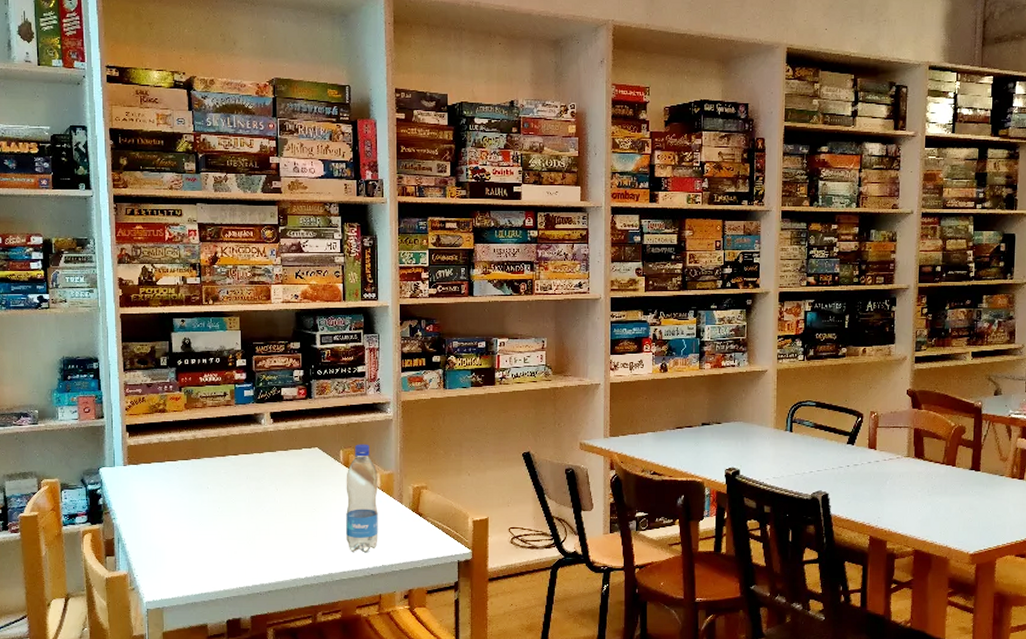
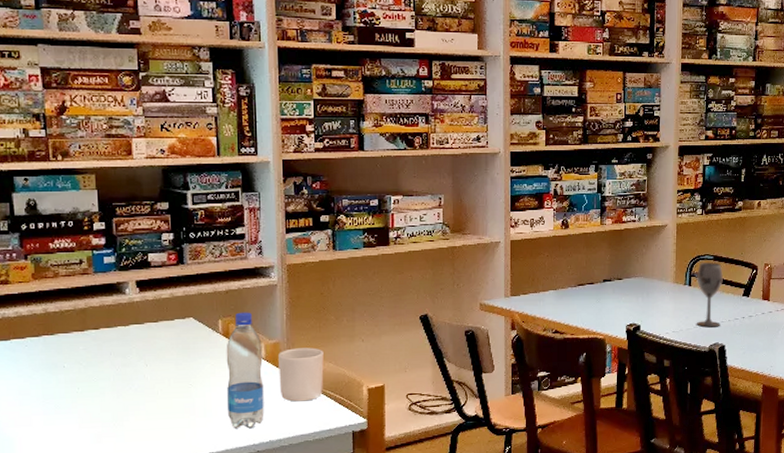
mug: none [392,479,433,530] -> present [279,347,324,402]
wine glass: none [797,409,826,475] -> present [696,262,723,328]

